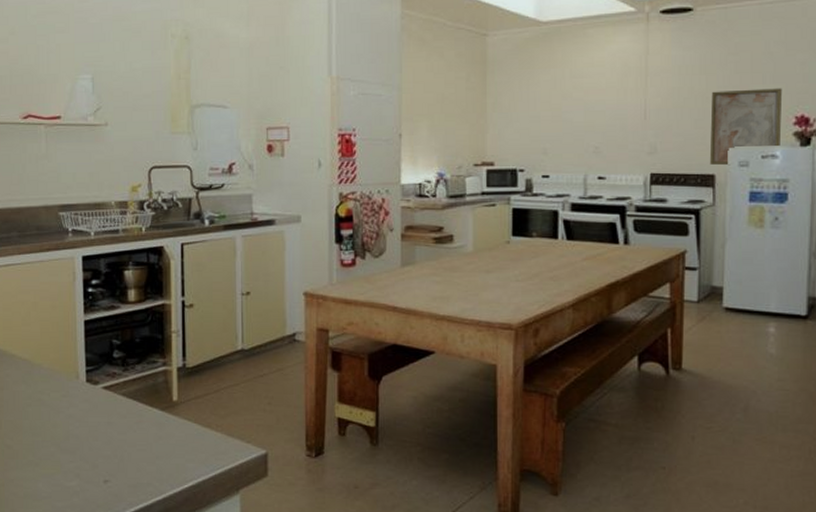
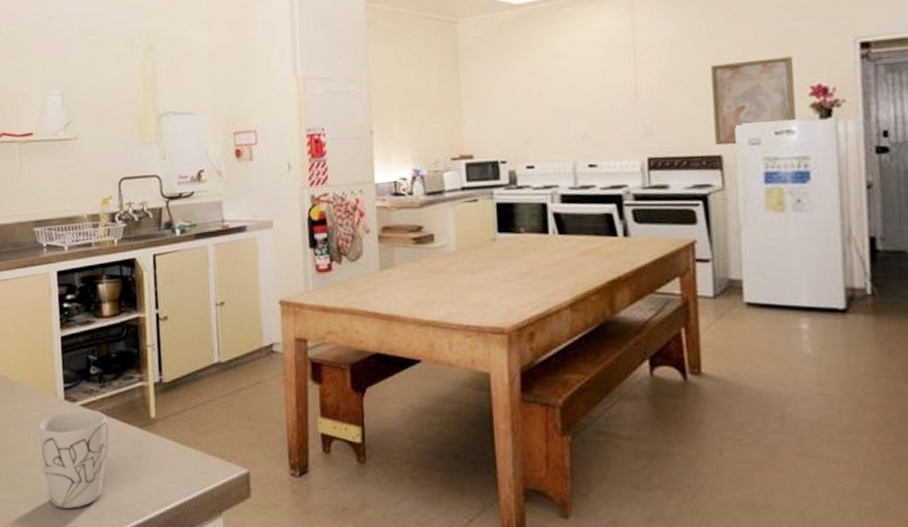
mug: none [59,392,131,486] -> present [38,409,110,508]

